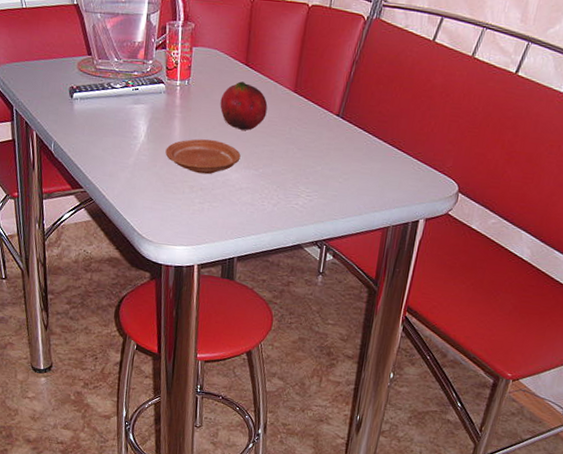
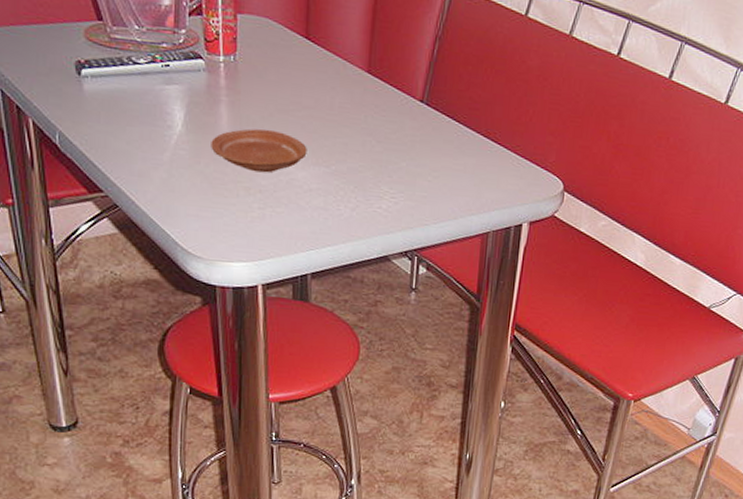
fruit: present [220,81,268,131] -> none [277,58,336,119]

